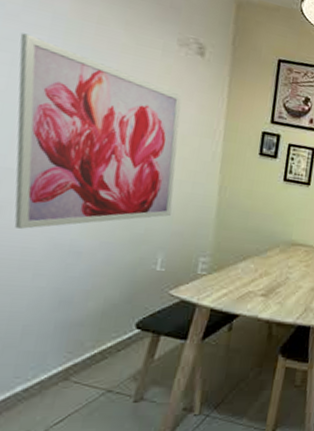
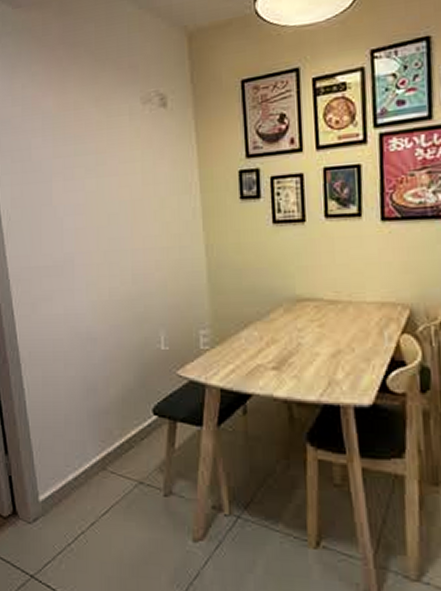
wall art: present [14,32,182,229] -> none [24,140,164,322]

